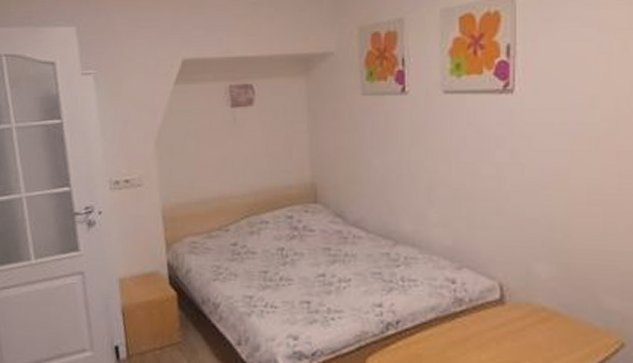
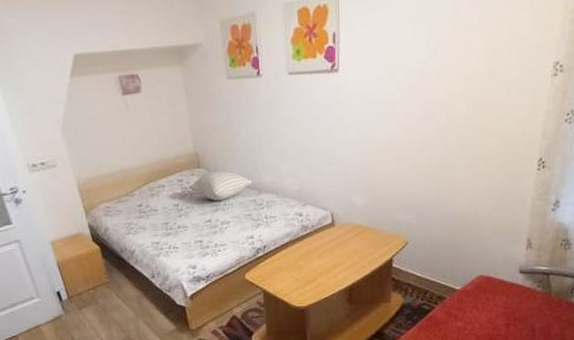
pillow: none [300,208,386,249] -> present [189,170,252,200]

